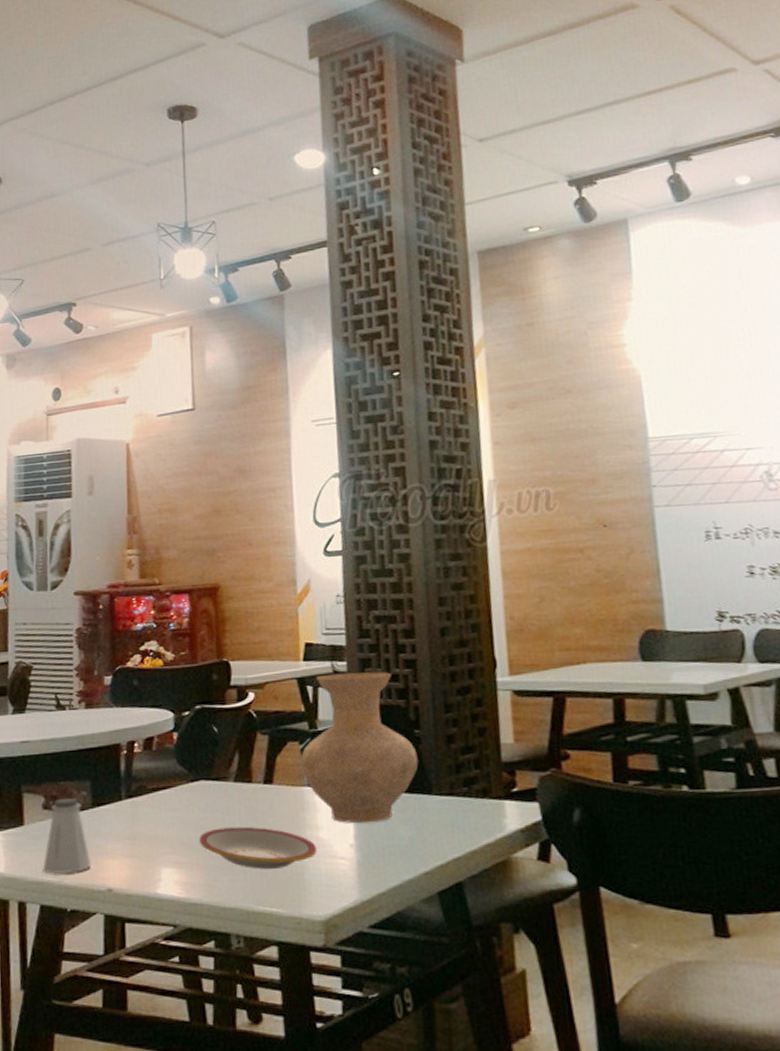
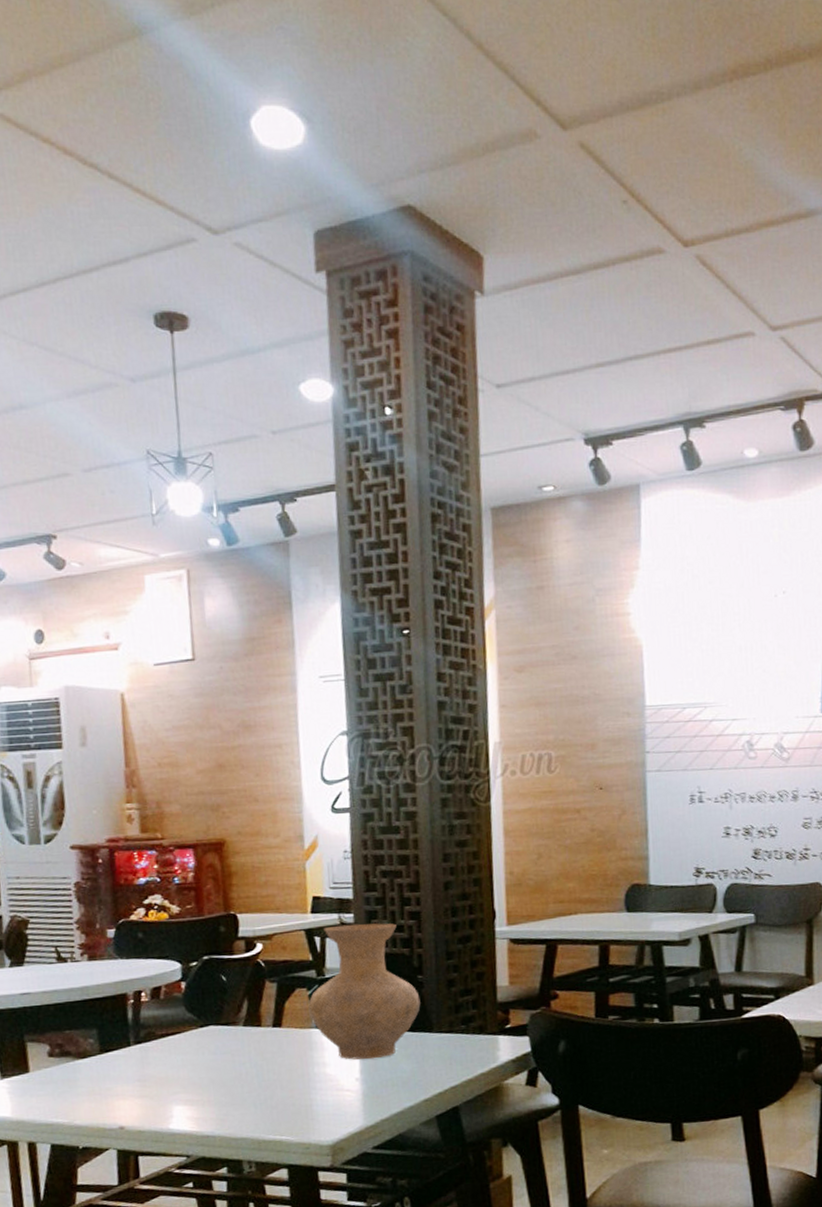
saltshaker: present [43,798,92,874] -> none [51,1045,102,1116]
plate: present [199,826,317,869] -> none [210,1066,324,1103]

